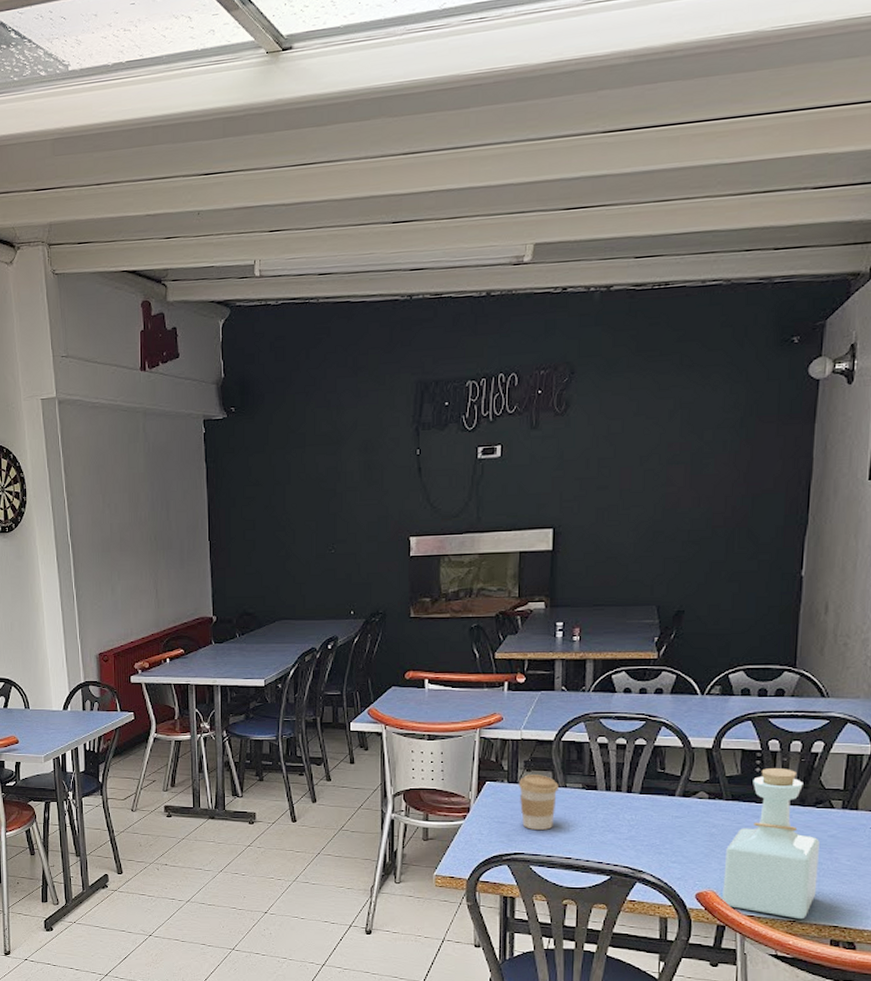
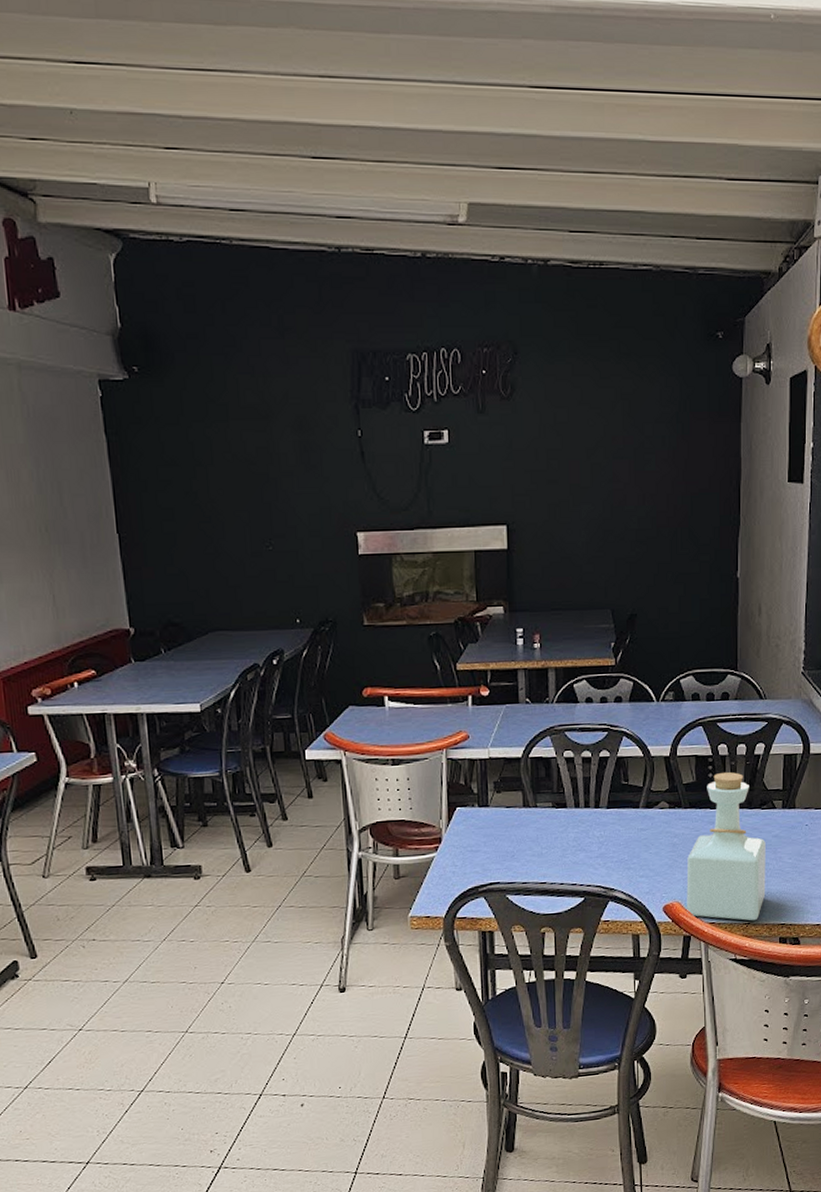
coffee cup: present [518,775,558,830] -> none [489,795,529,856]

